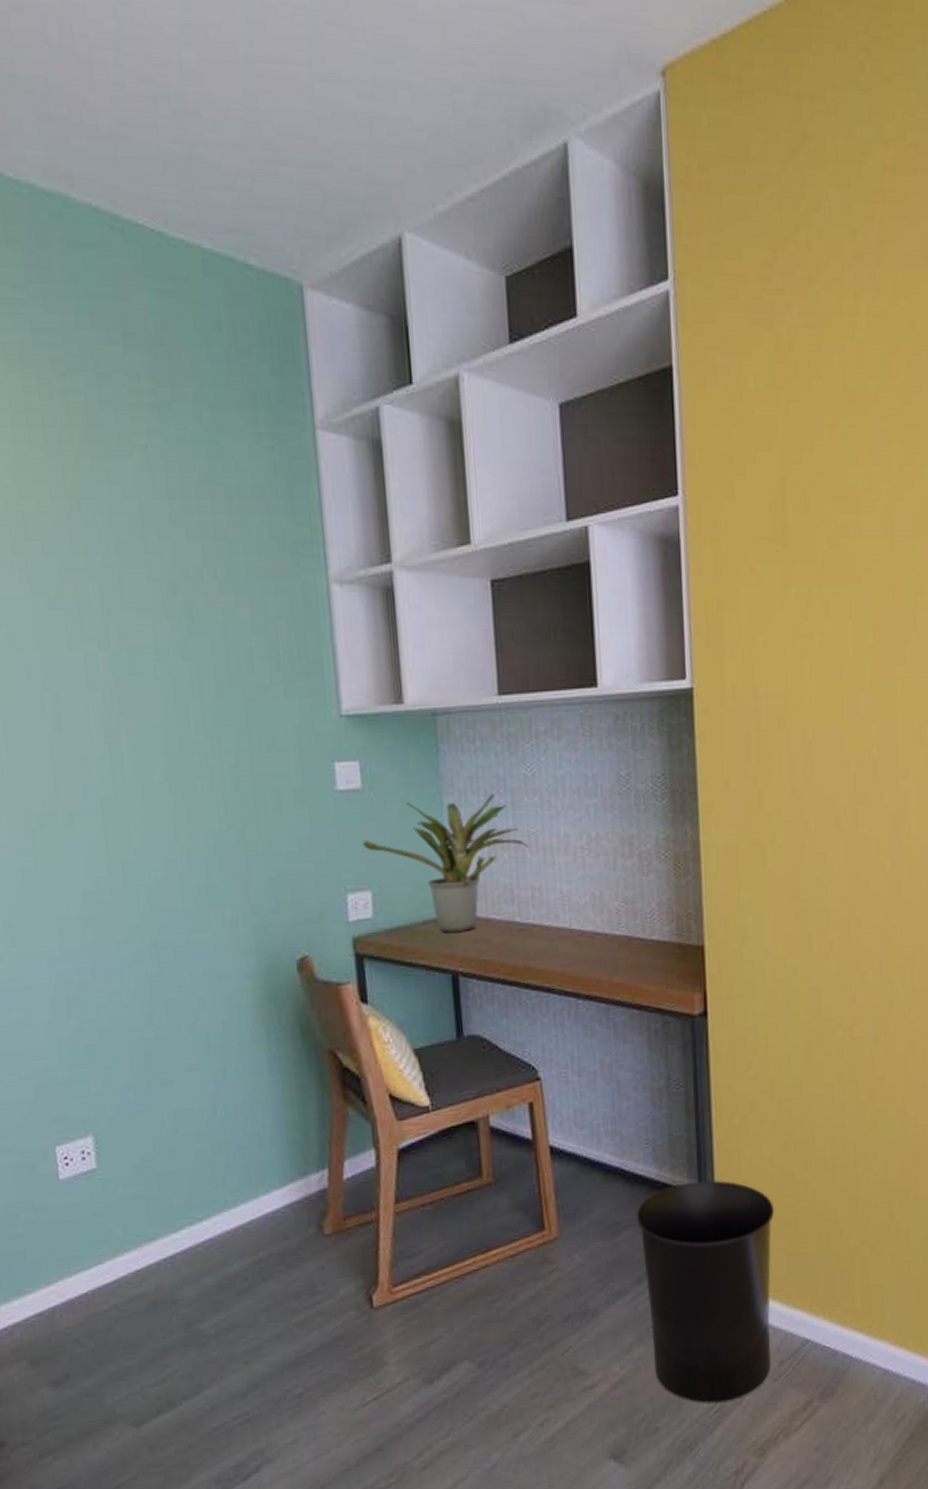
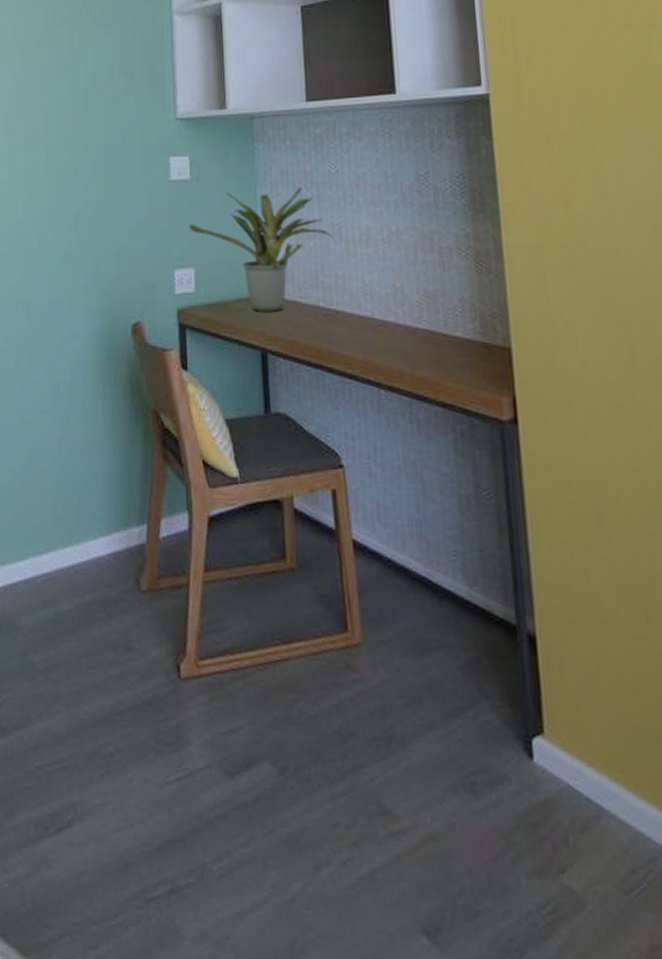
waste bin: present [636,1180,774,1403] -> none [445,609,618,902]

